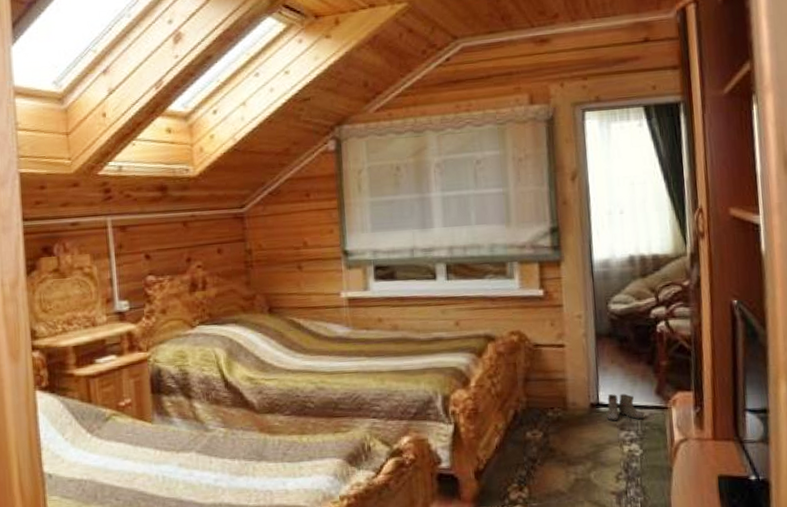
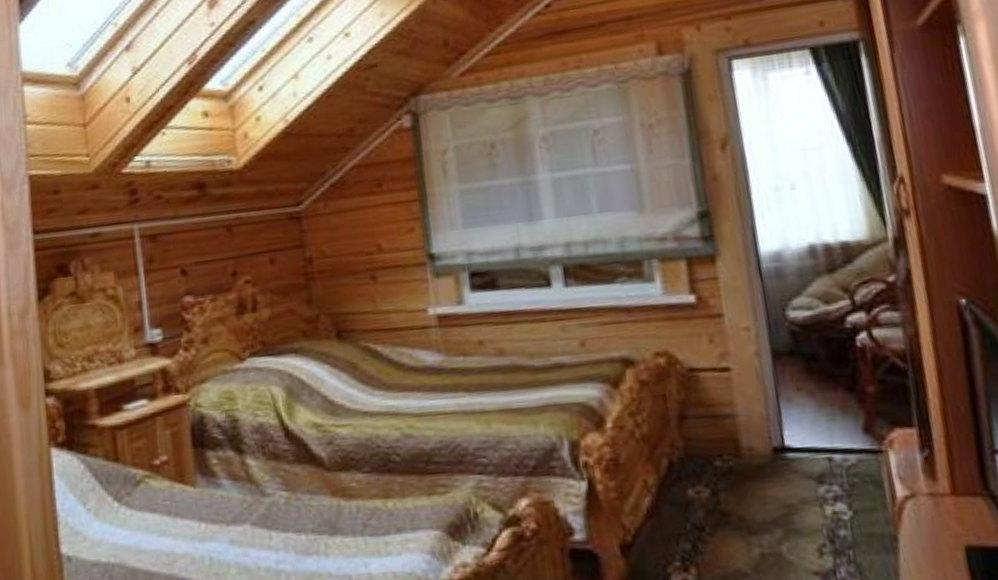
boots: present [606,393,644,422] -> none [796,432,850,472]

